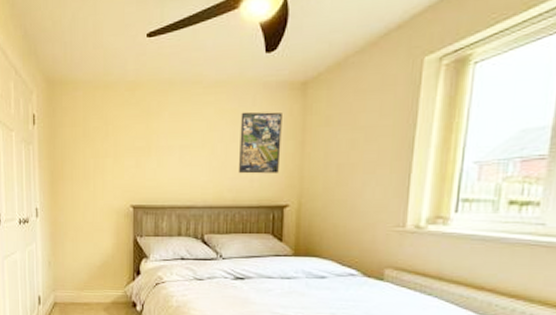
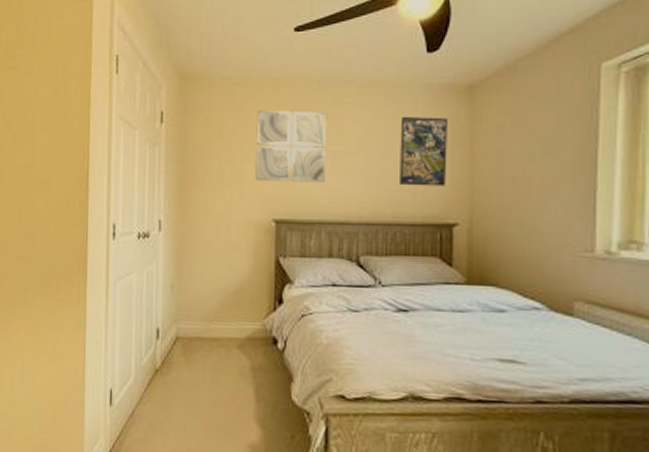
wall art: none [115,110,177,173] -> present [255,109,327,183]

